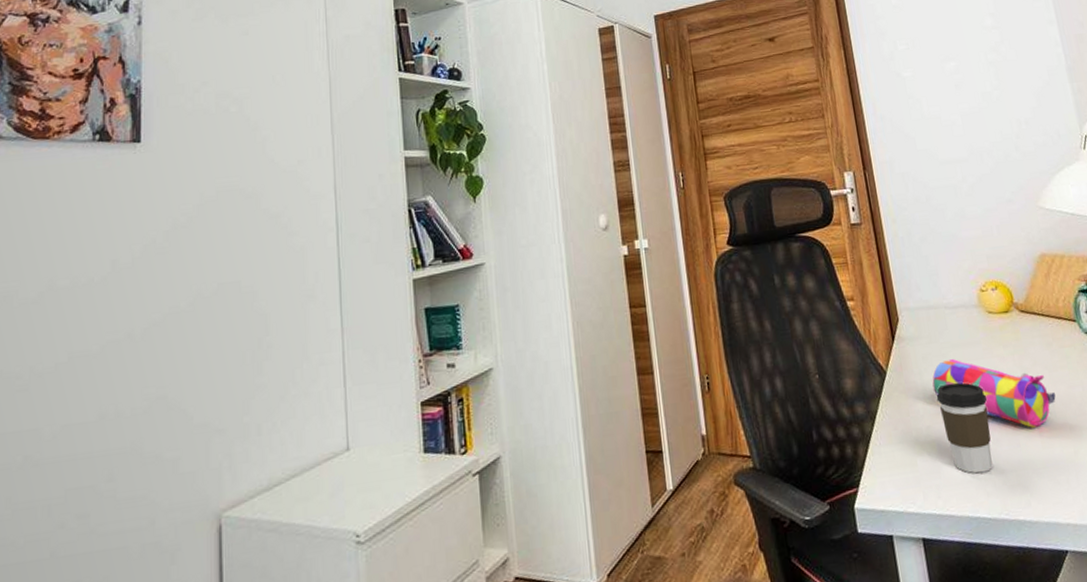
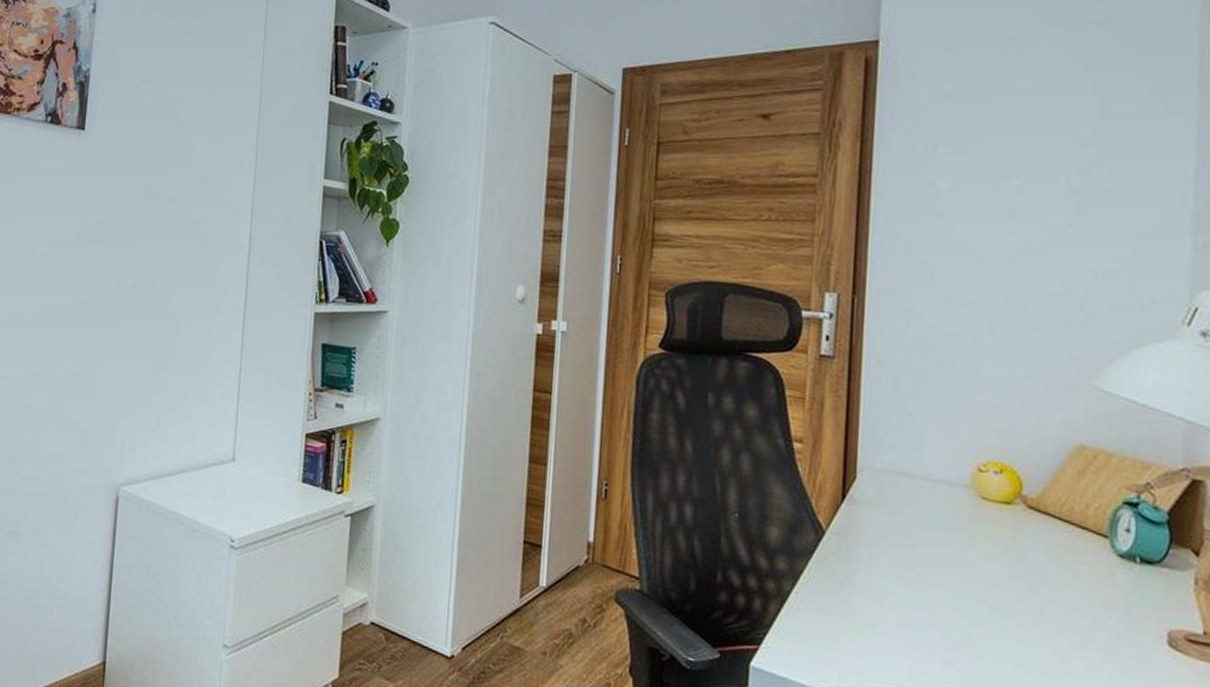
pencil case: present [932,359,1056,428] -> none [882,538,1051,646]
coffee cup: present [936,382,993,474] -> none [883,564,953,676]

